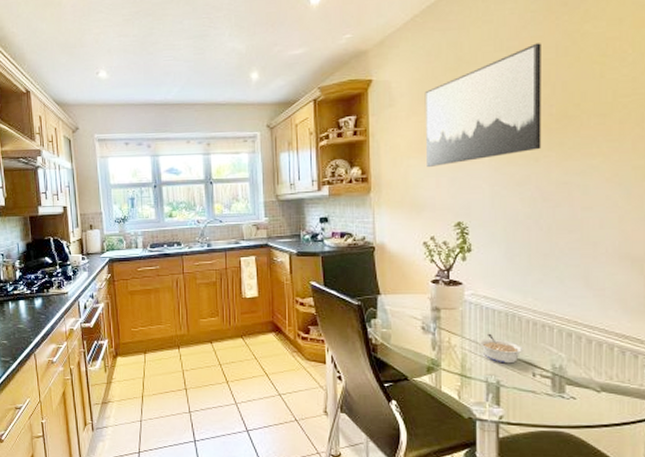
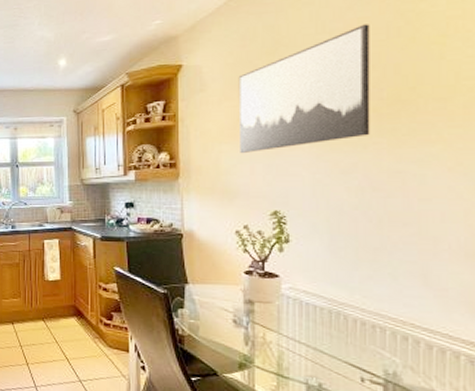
legume: present [479,333,524,364] -> none [298,331,350,366]

